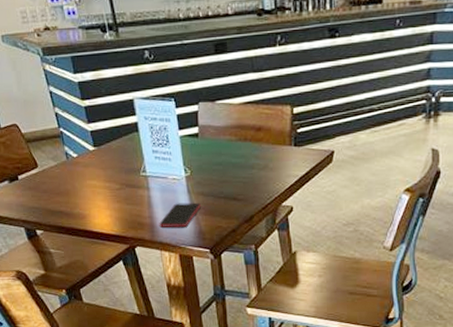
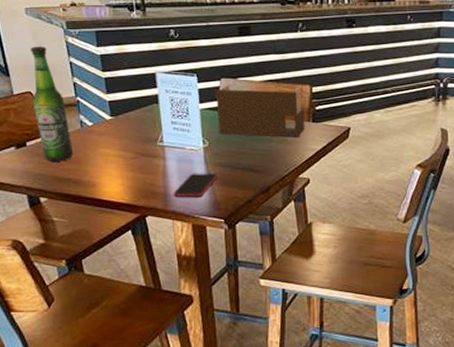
beer bottle: none [11,76,62,195] -> present [30,46,73,162]
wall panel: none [194,108,287,164] -> present [215,85,305,137]

